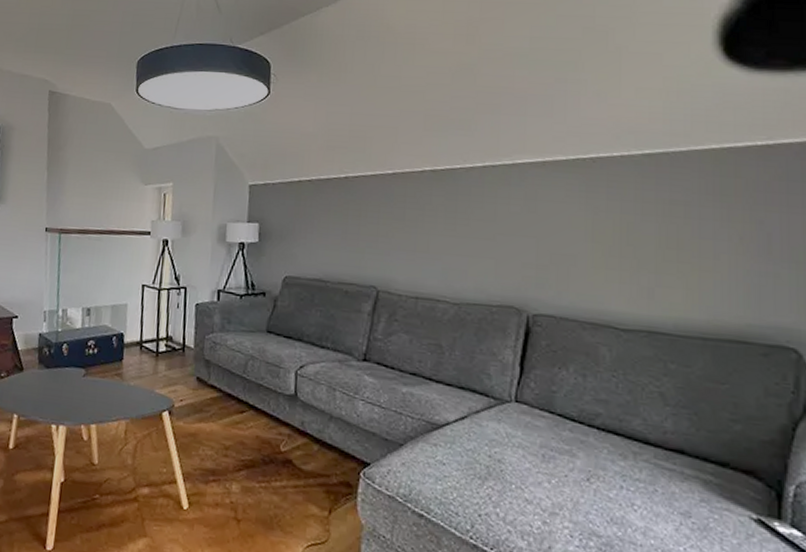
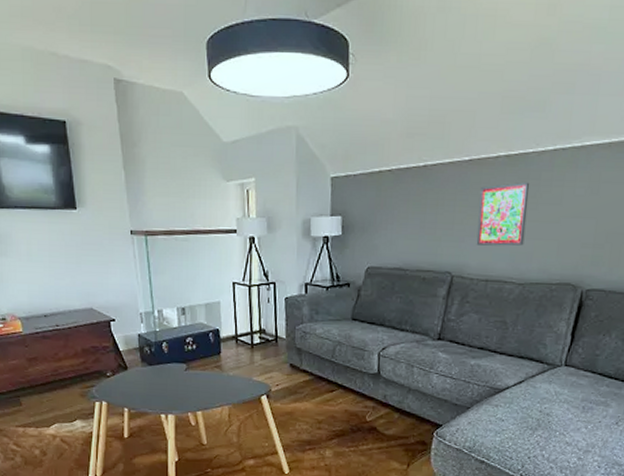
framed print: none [403,197,459,263] -> present [476,182,530,246]

